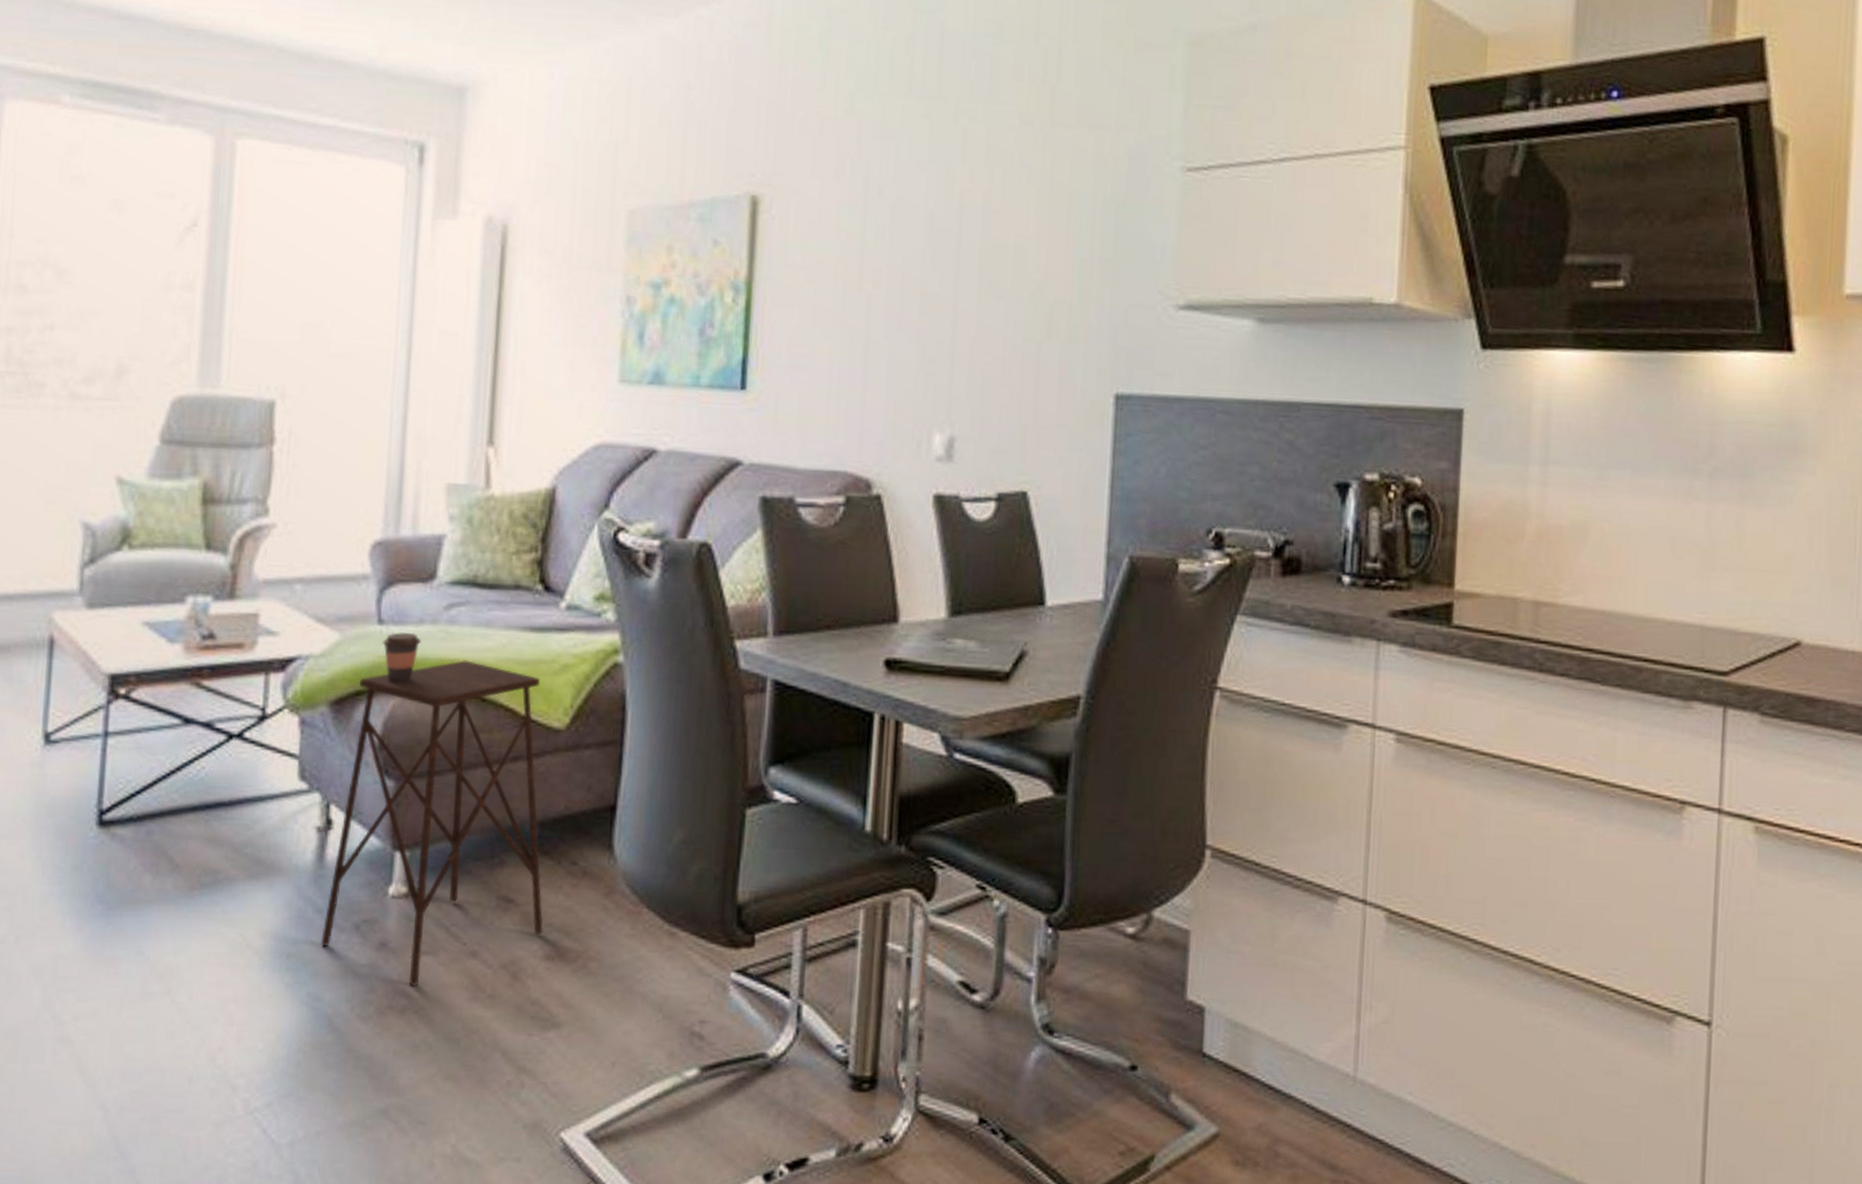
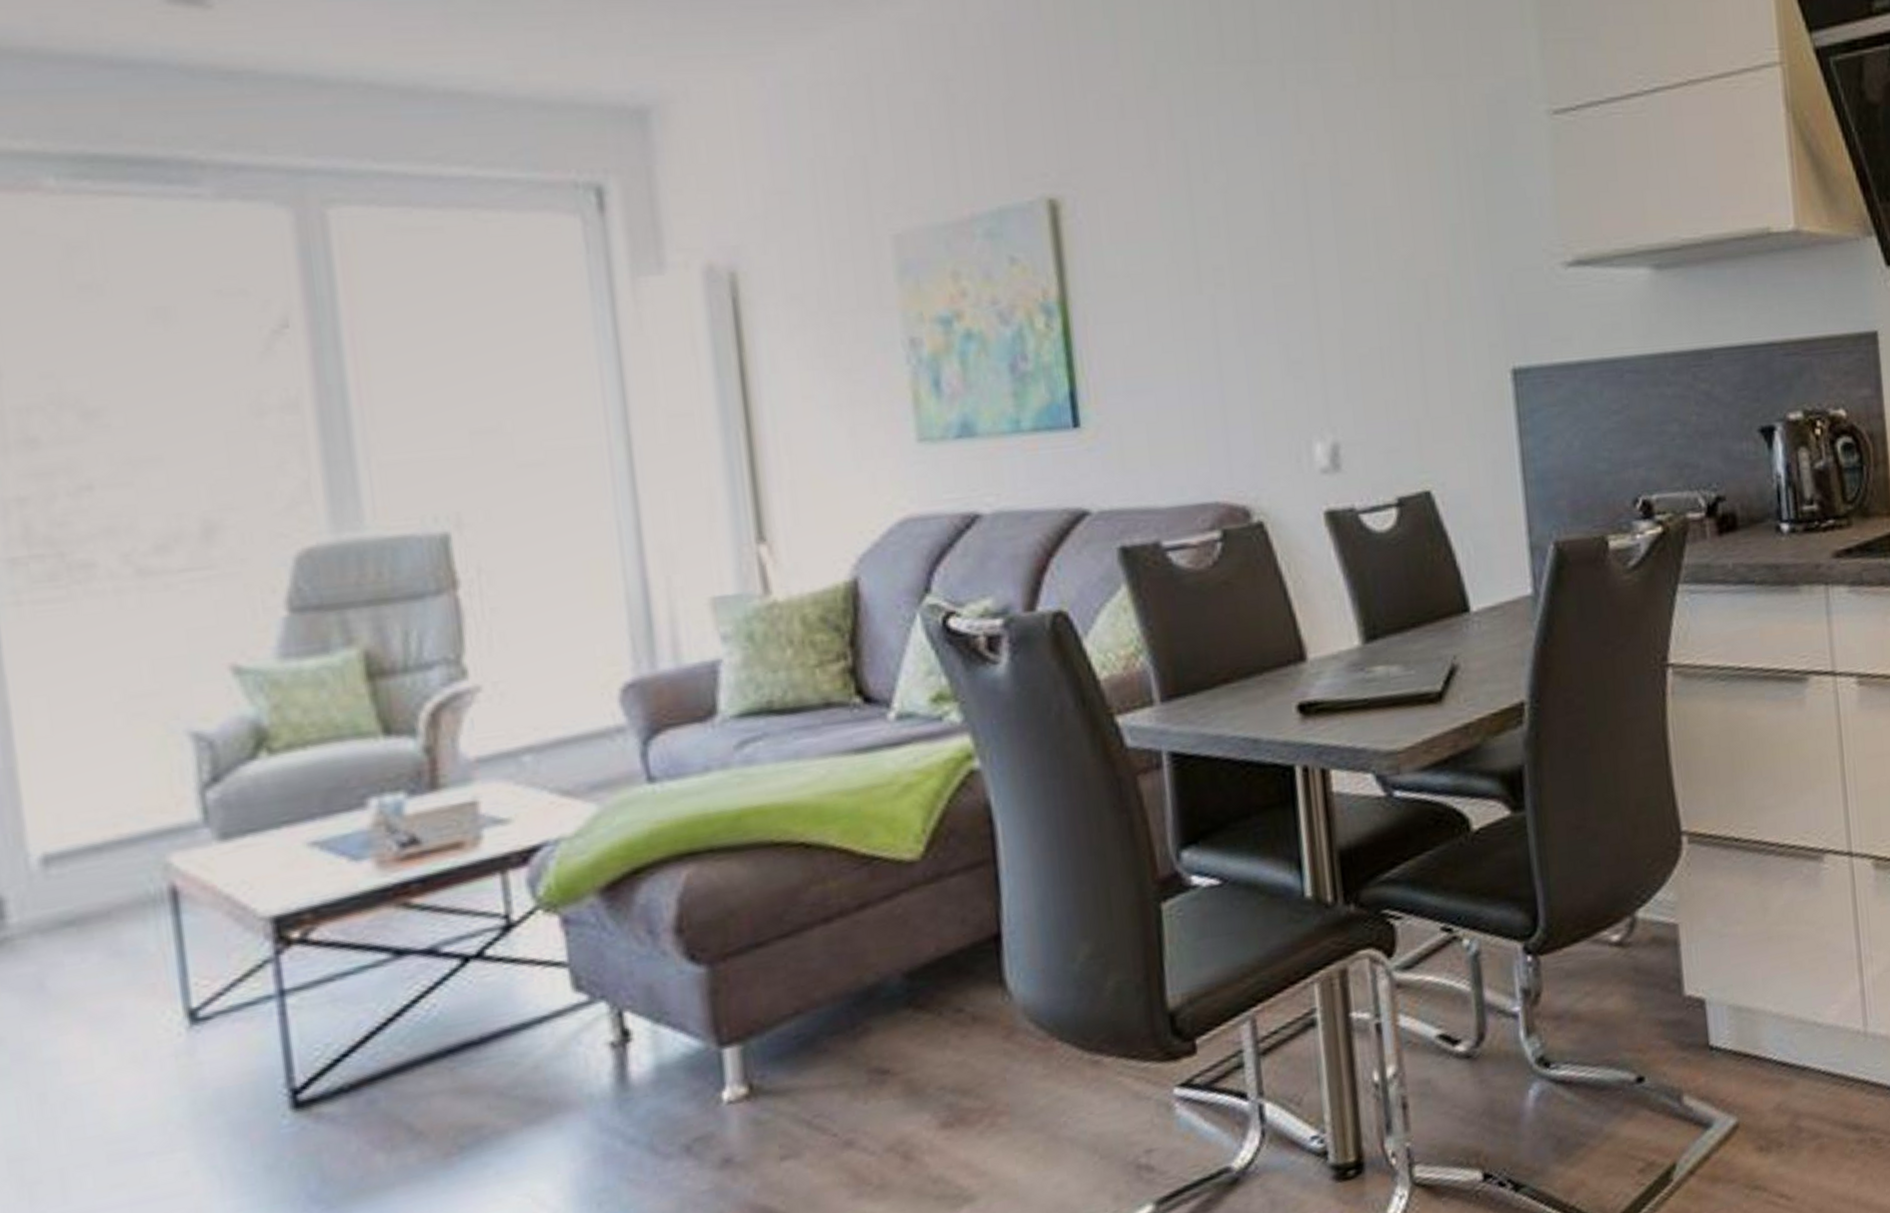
side table: present [320,660,544,987] -> none [636,803,934,1201]
coffee cup: present [382,632,421,683] -> none [658,784,711,850]

